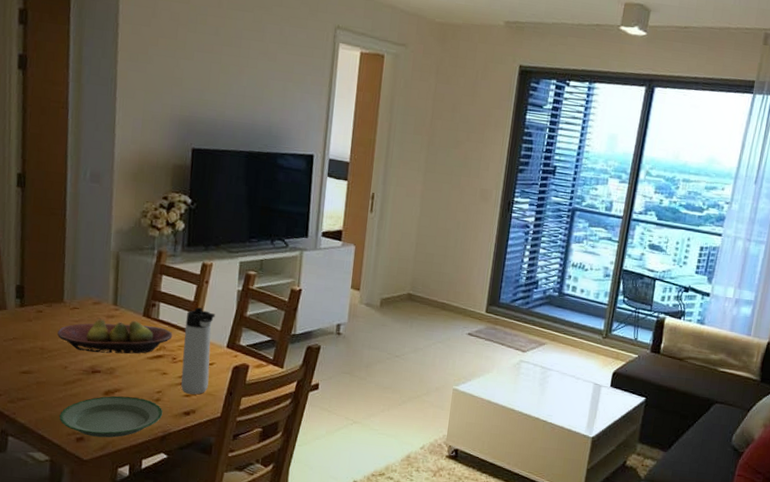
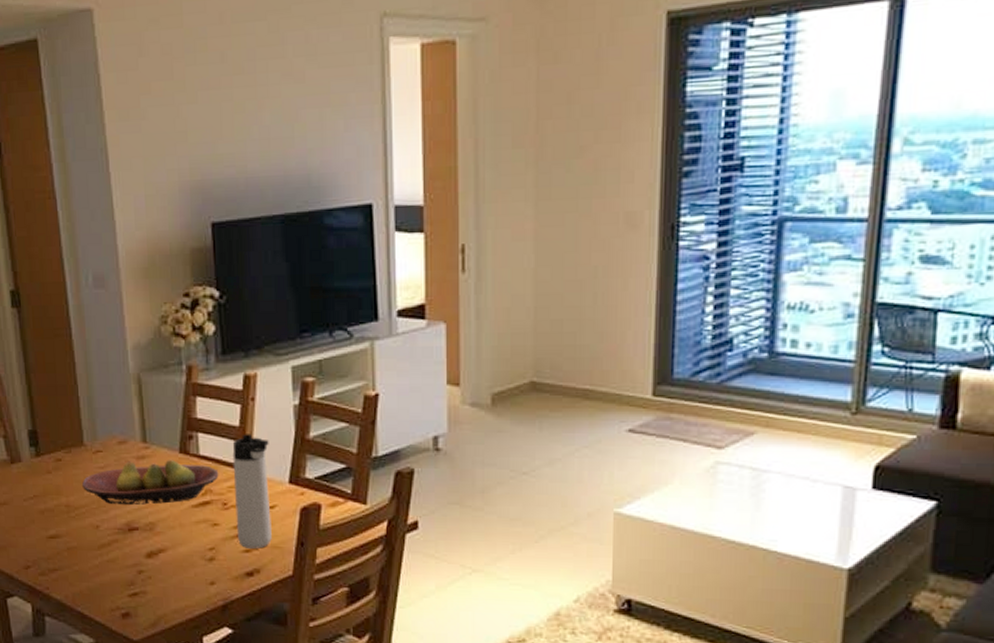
plate: present [59,396,163,438] -> none [98,557,220,612]

